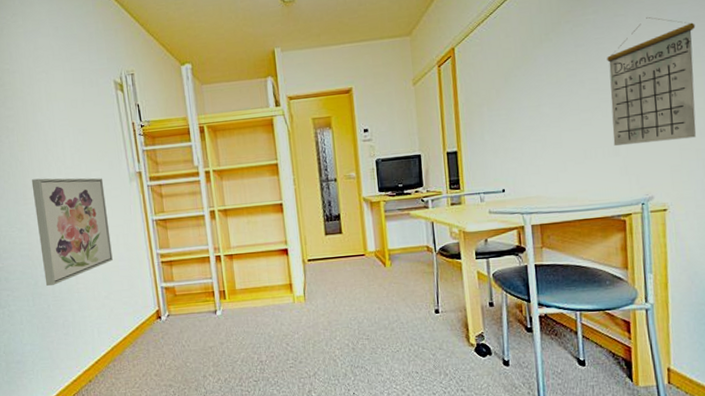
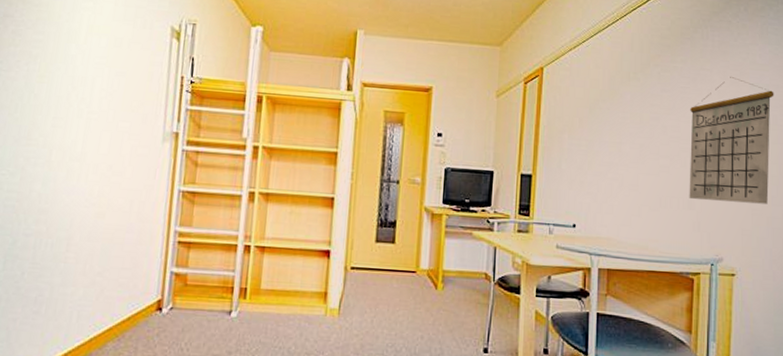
wall art: present [31,178,113,286] -> none [26,117,131,249]

